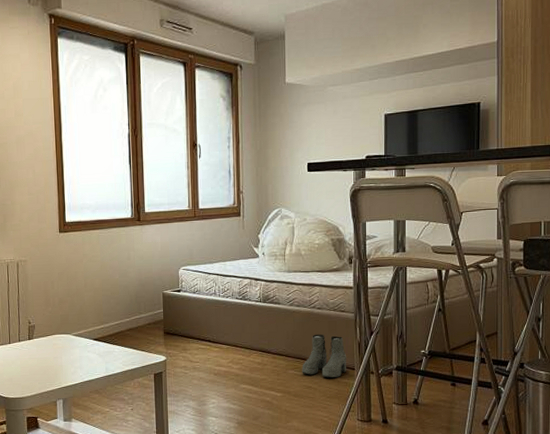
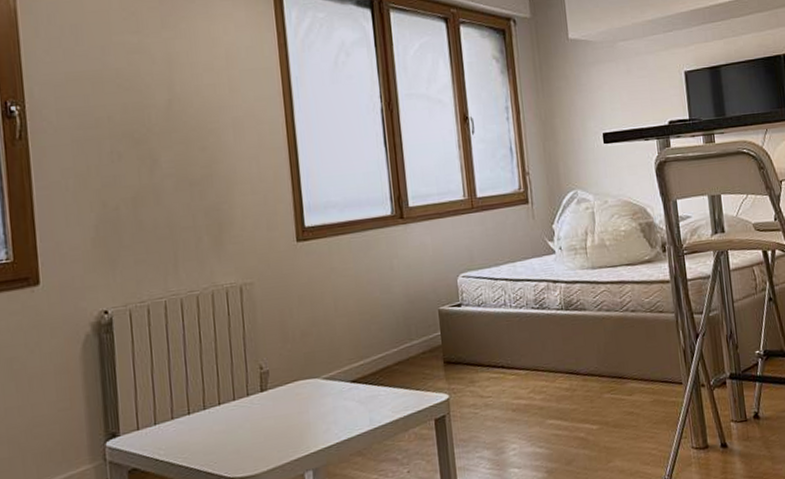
boots: present [302,334,347,378] -> none [619,343,674,399]

